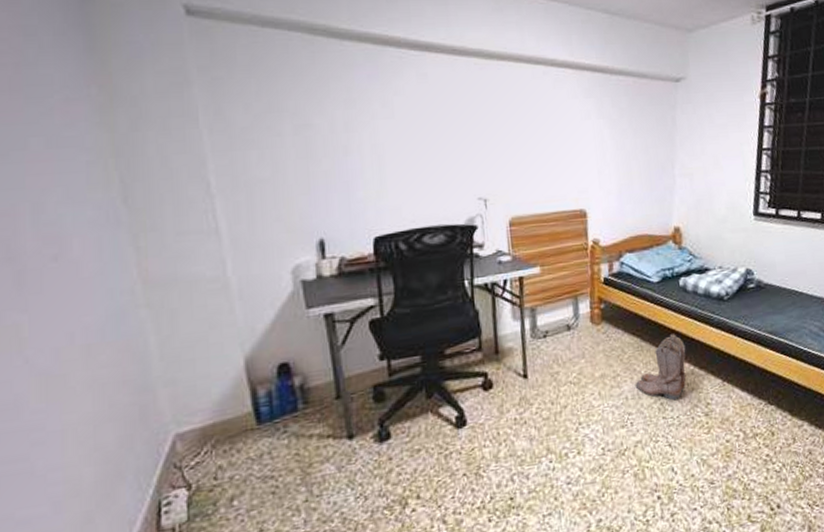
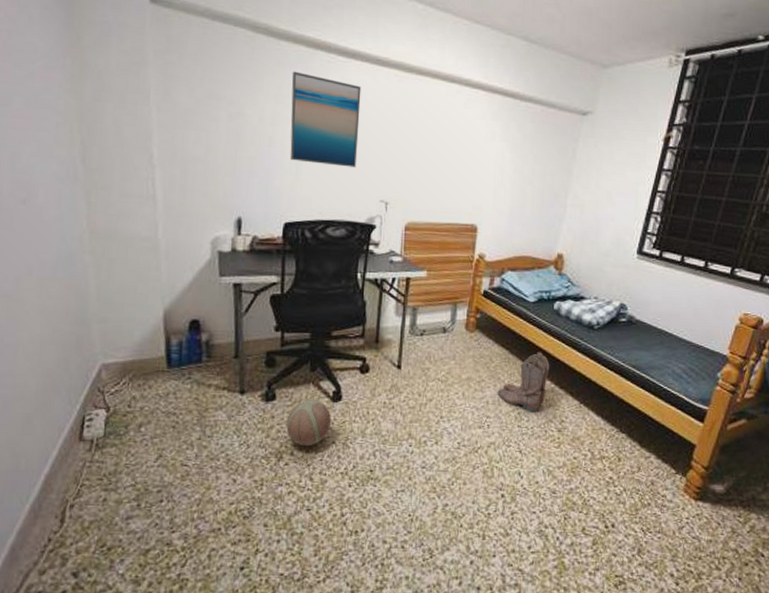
wall art: none [360,72,446,168] -> present [290,71,361,167]
ball: none [406,429,458,486] -> present [286,399,331,447]

